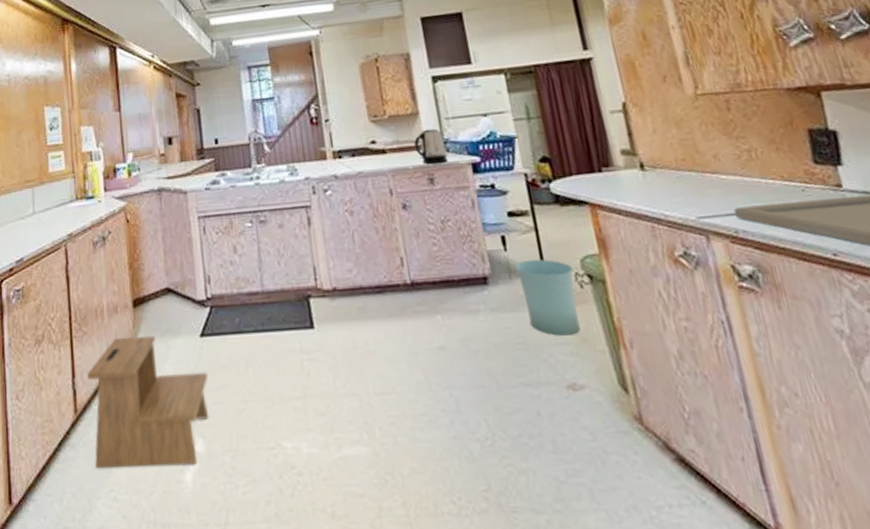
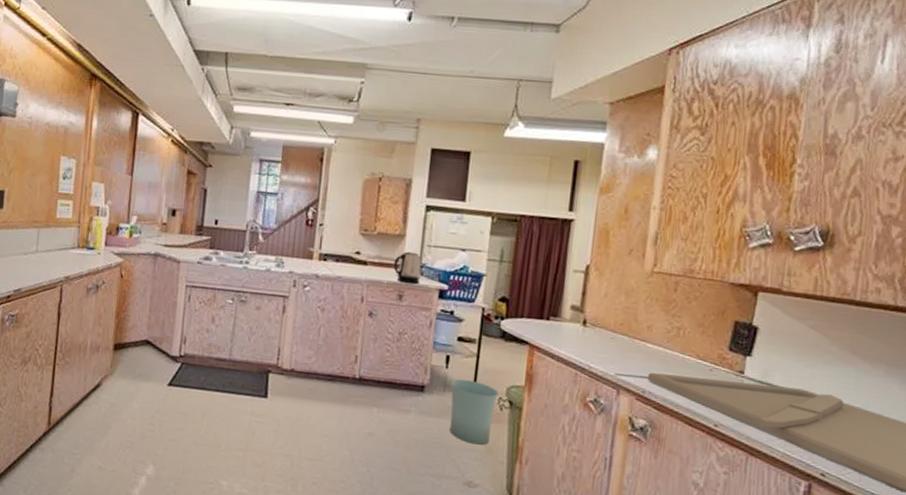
step stool: present [87,335,209,469] -> none [59,372,169,484]

